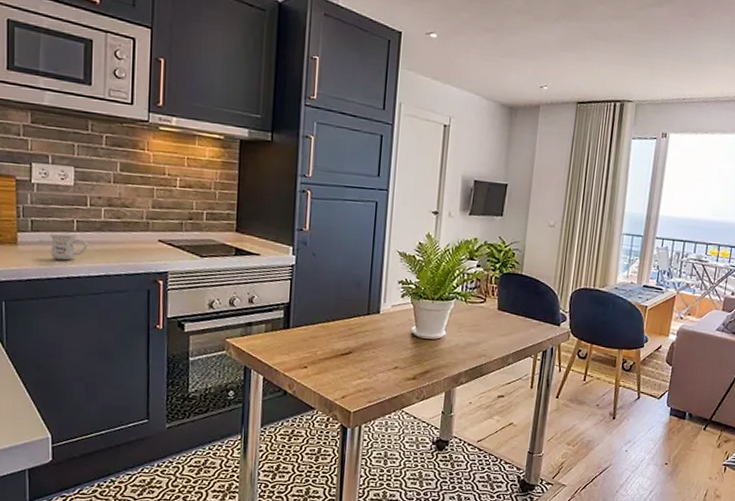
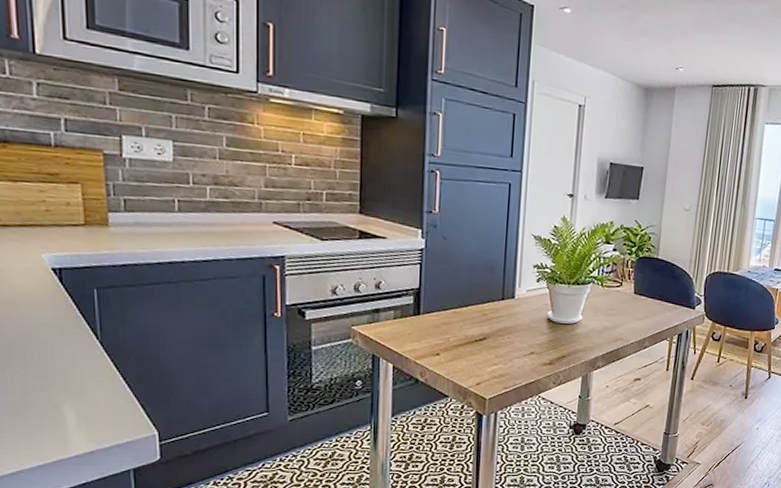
mug: present [50,233,89,261] -> none [147,214,193,244]

